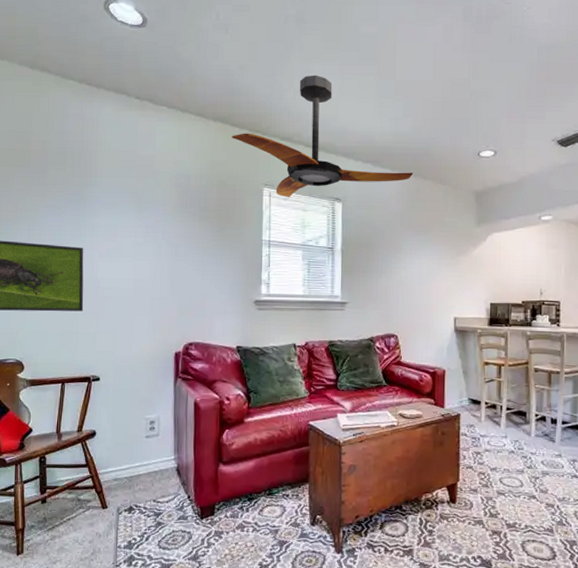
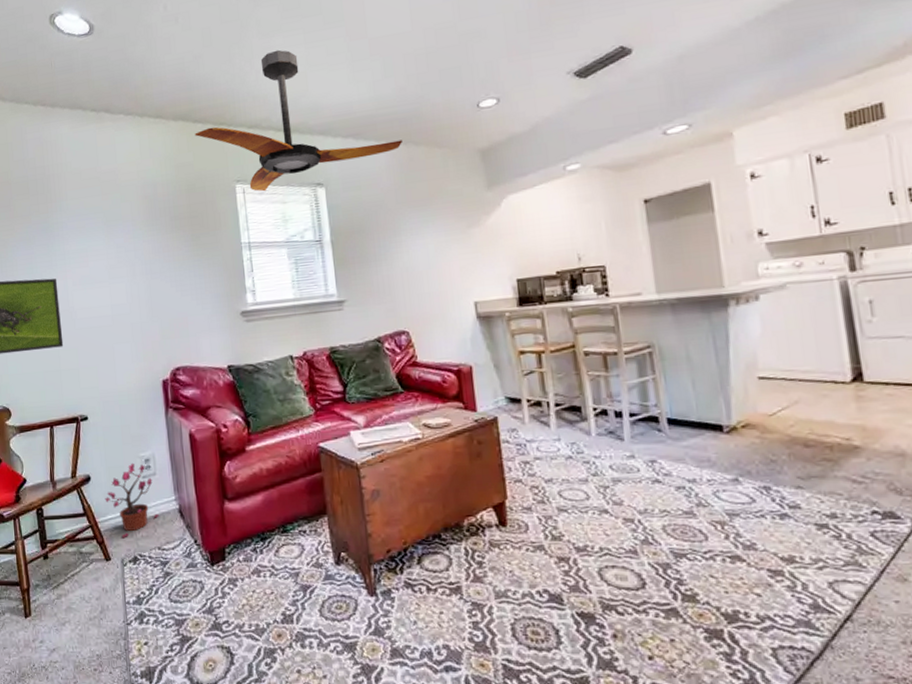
potted plant: none [108,423,158,490] -> present [105,463,159,539]

